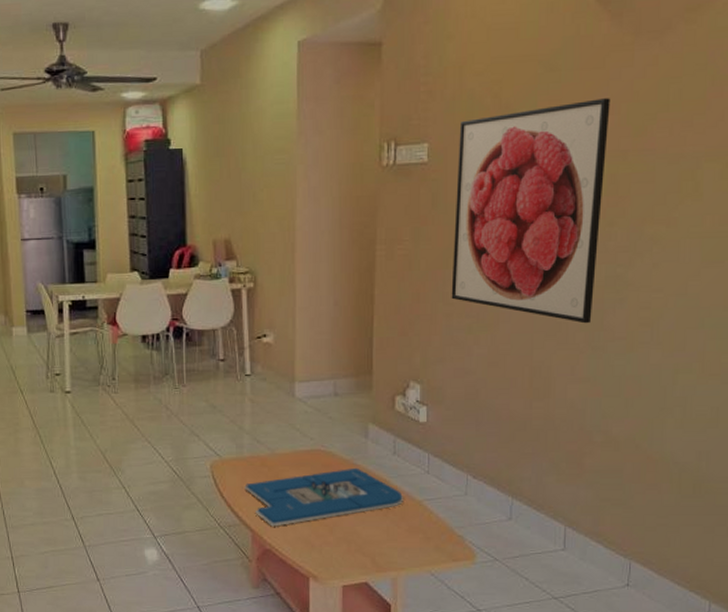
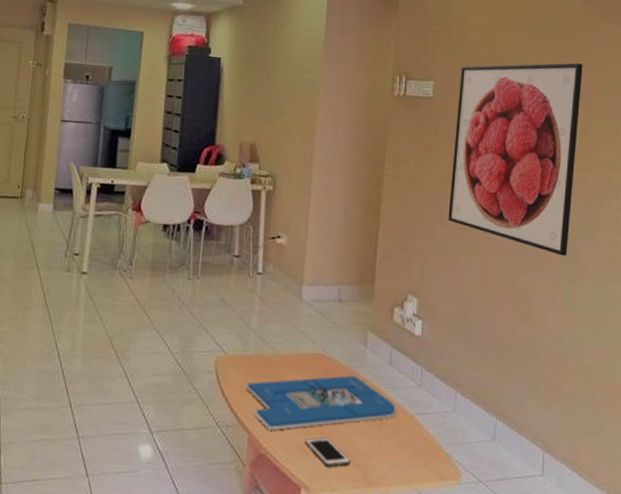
cell phone: none [310,529,358,557] -> present [305,437,351,468]

